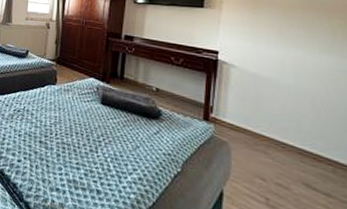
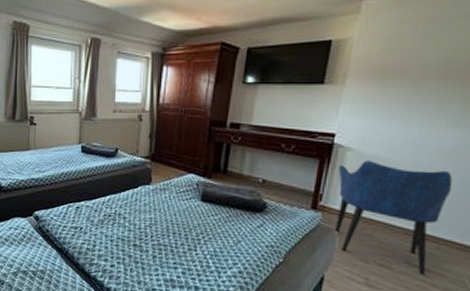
armchair: none [225,77,337,201] -> present [334,159,453,276]

